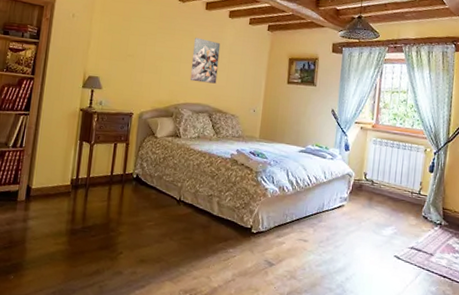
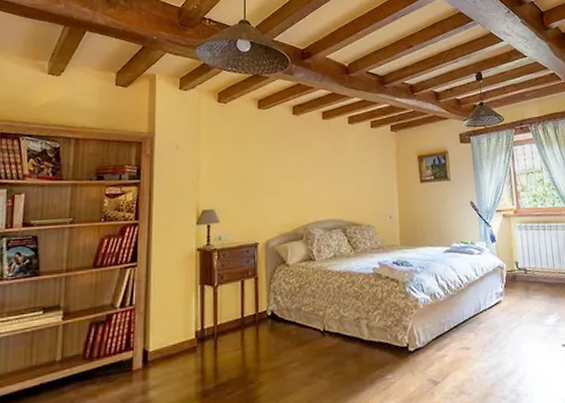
wall art: present [190,37,221,84] -> none [314,149,346,197]

